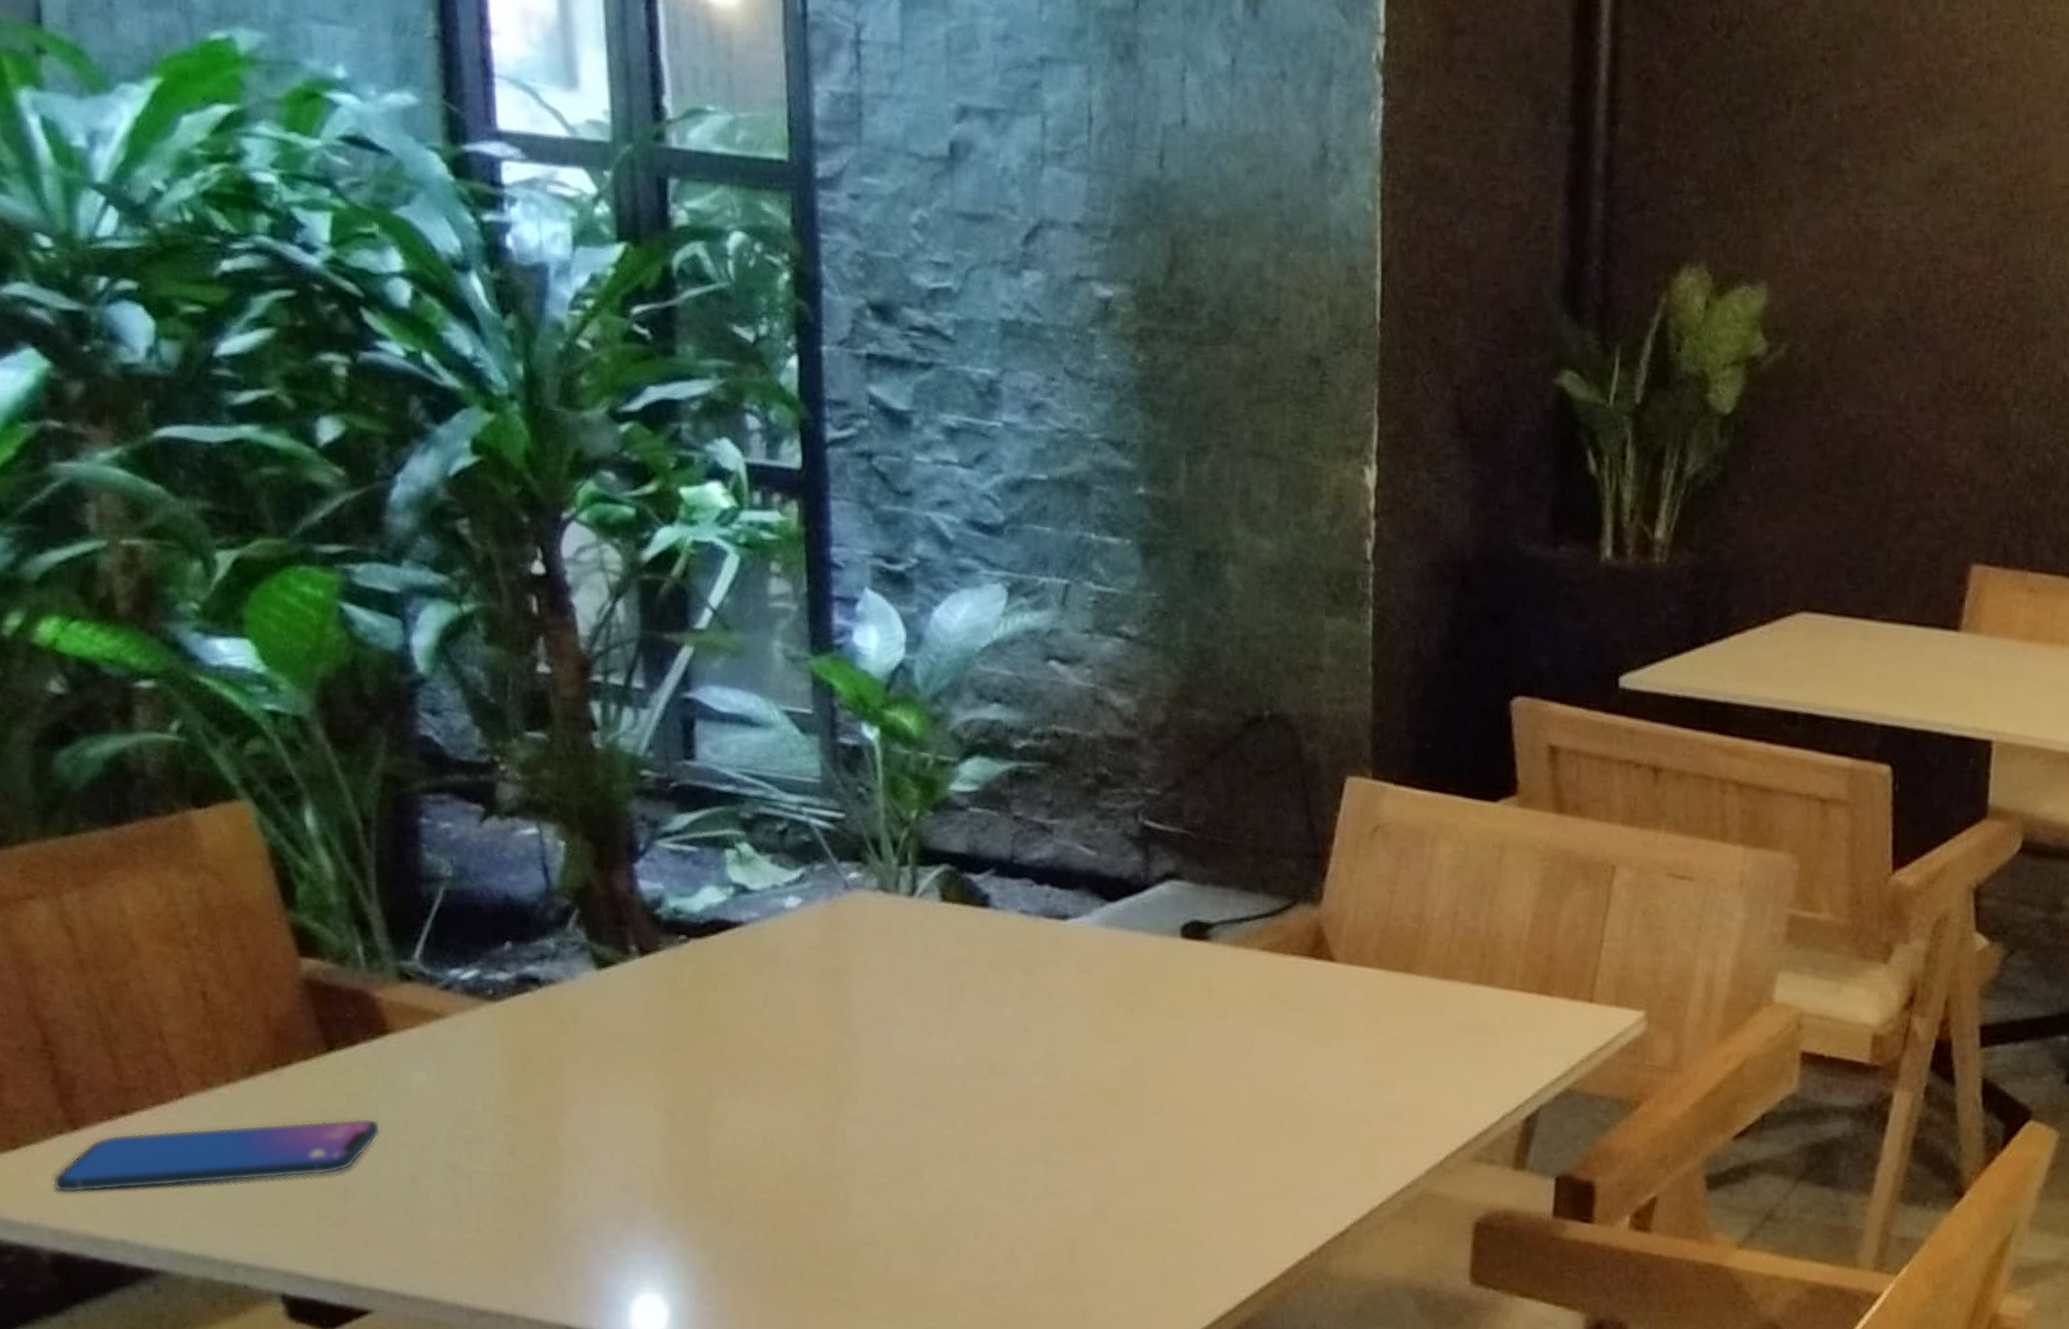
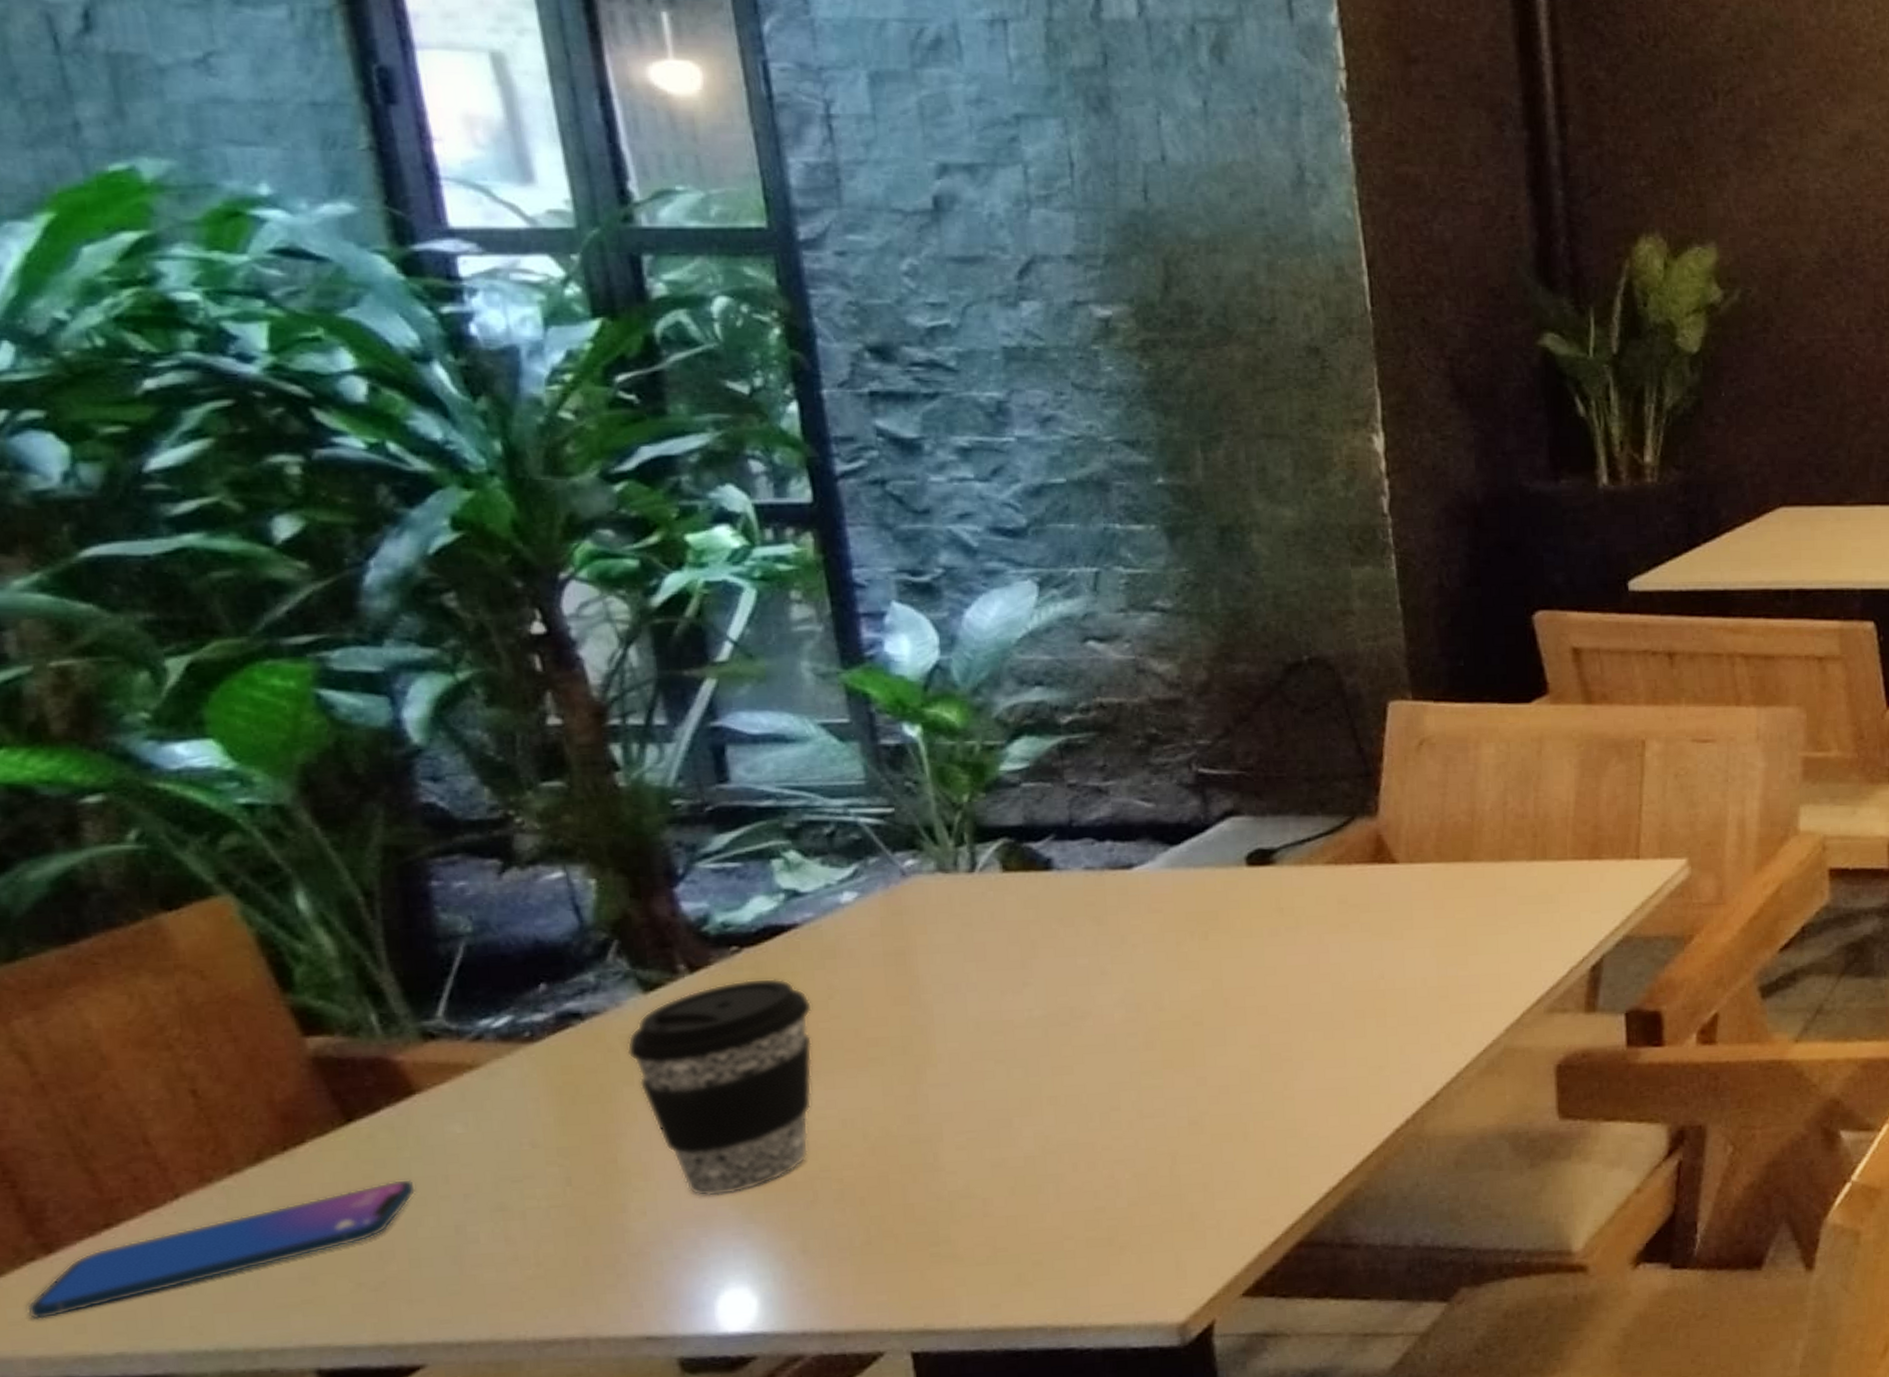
coffee cup: none [576,972,748,1196] -> present [627,978,813,1197]

